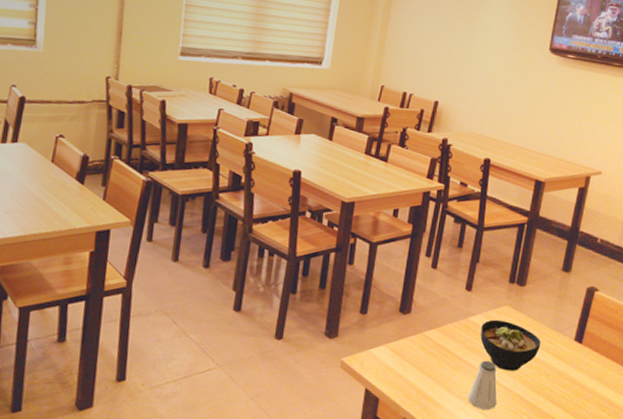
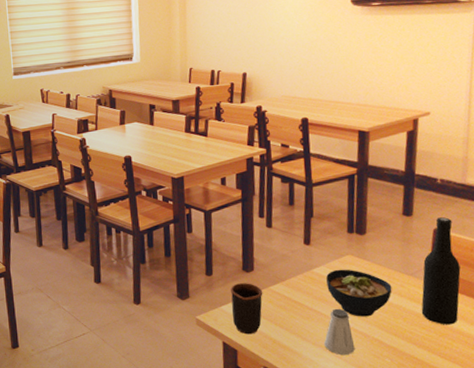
mug: none [380,325,416,382] -> present [230,283,263,335]
bottle: none [563,277,605,385] -> present [421,217,461,325]

